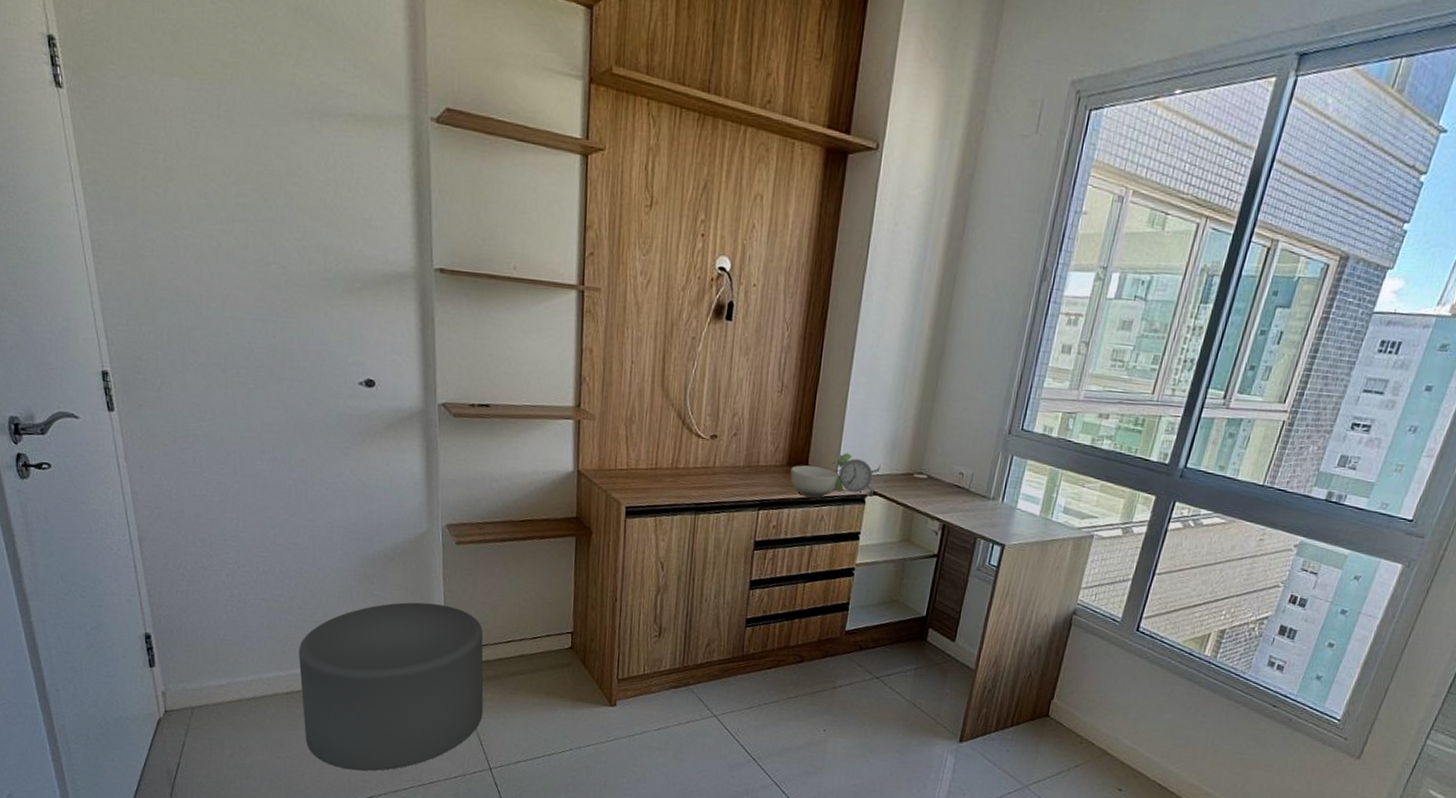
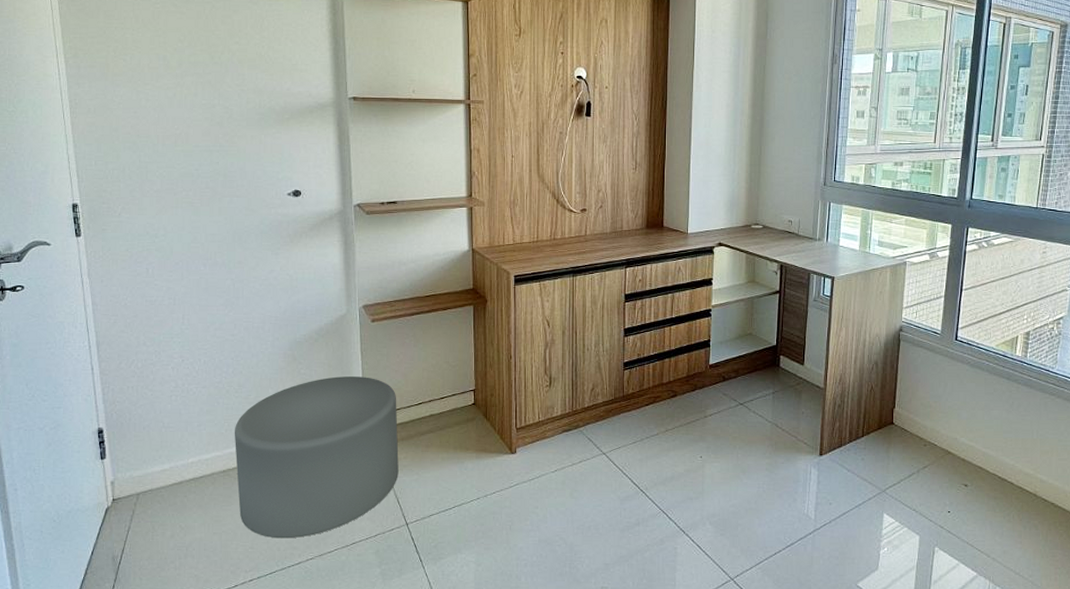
bowl: present [790,465,839,499] -> none [650,227,689,254]
alarm clock: present [830,453,881,497] -> none [681,213,723,247]

